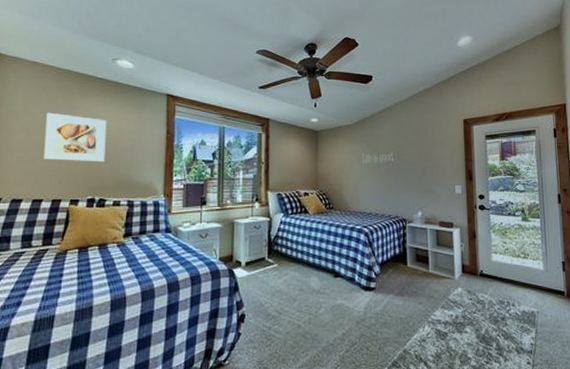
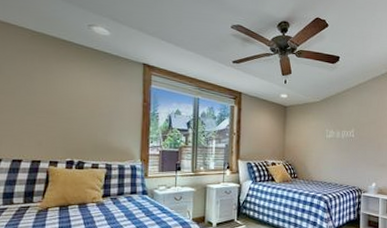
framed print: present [43,112,107,163] -> none [21,75,84,127]

